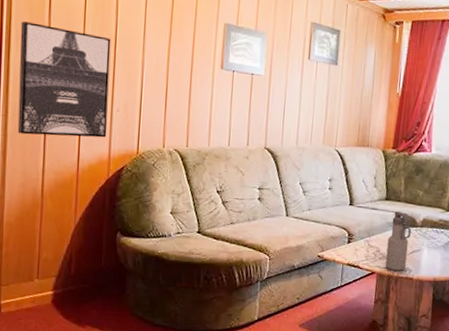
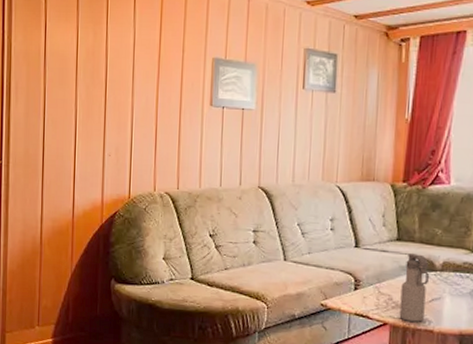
wall art: present [17,21,111,138] -> none [18,74,102,184]

